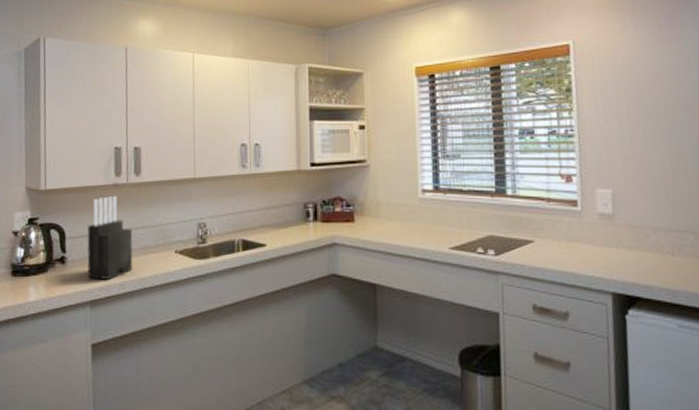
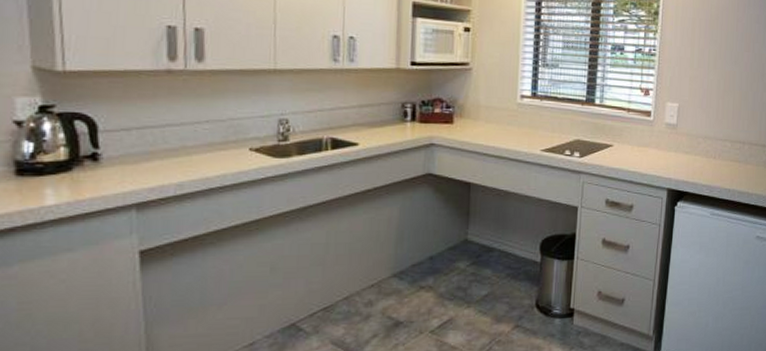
knife block: present [87,196,133,280] -> none [130,84,195,179]

